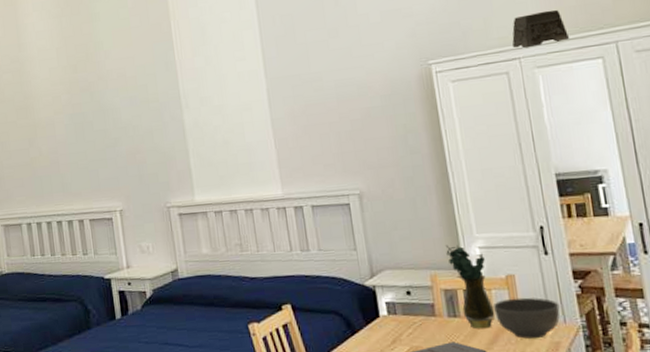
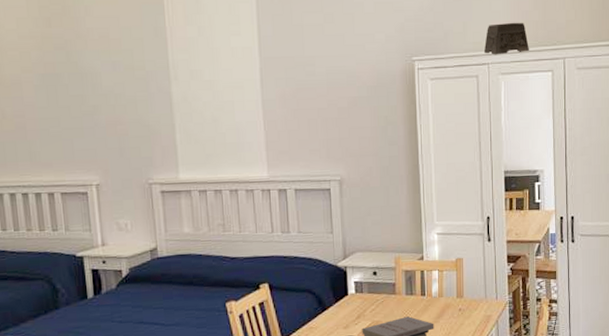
vase: present [445,244,495,329] -> none [410,230,444,305]
bowl: present [492,297,560,339] -> none [443,278,494,313]

